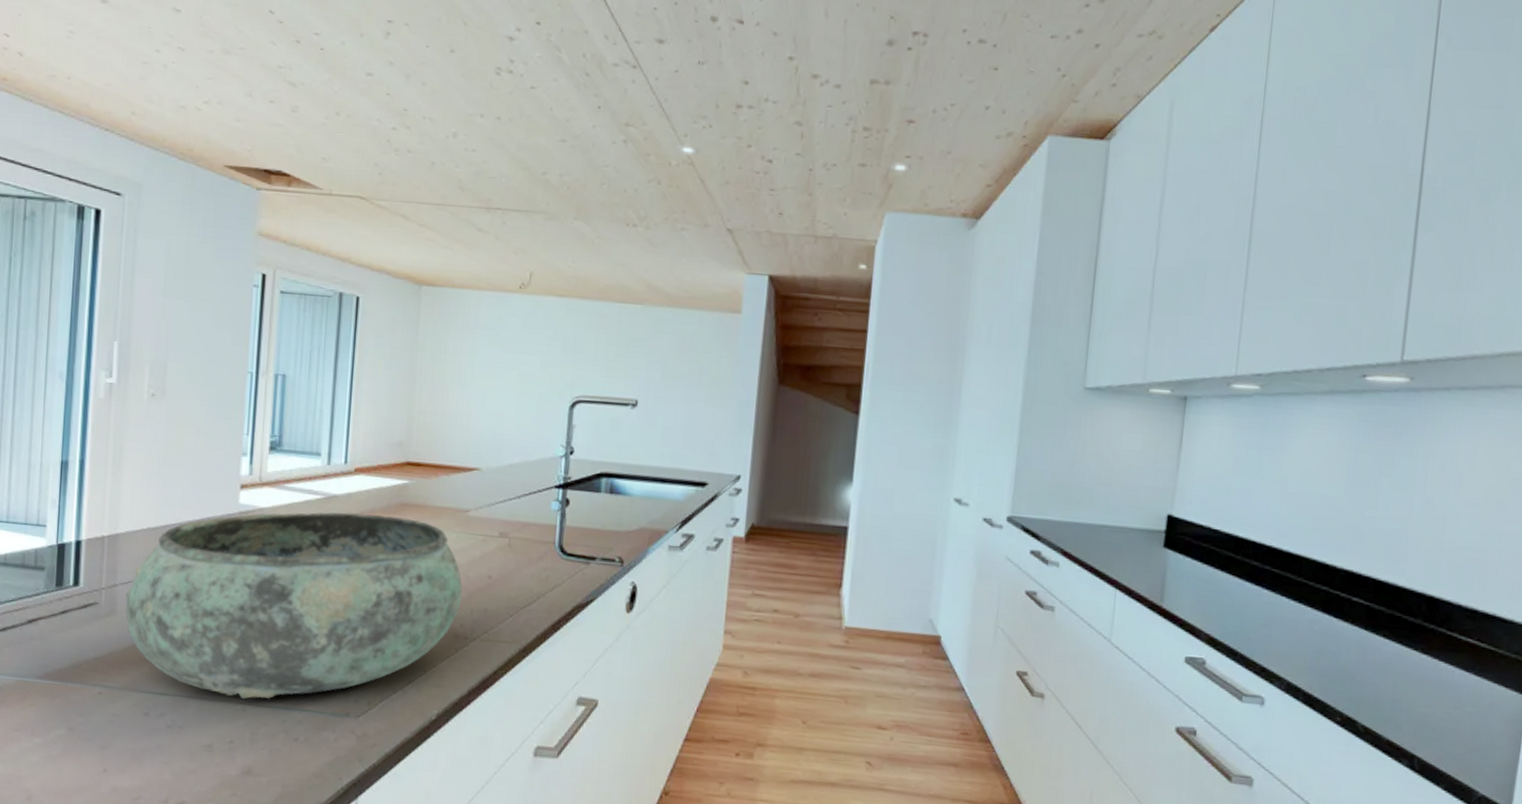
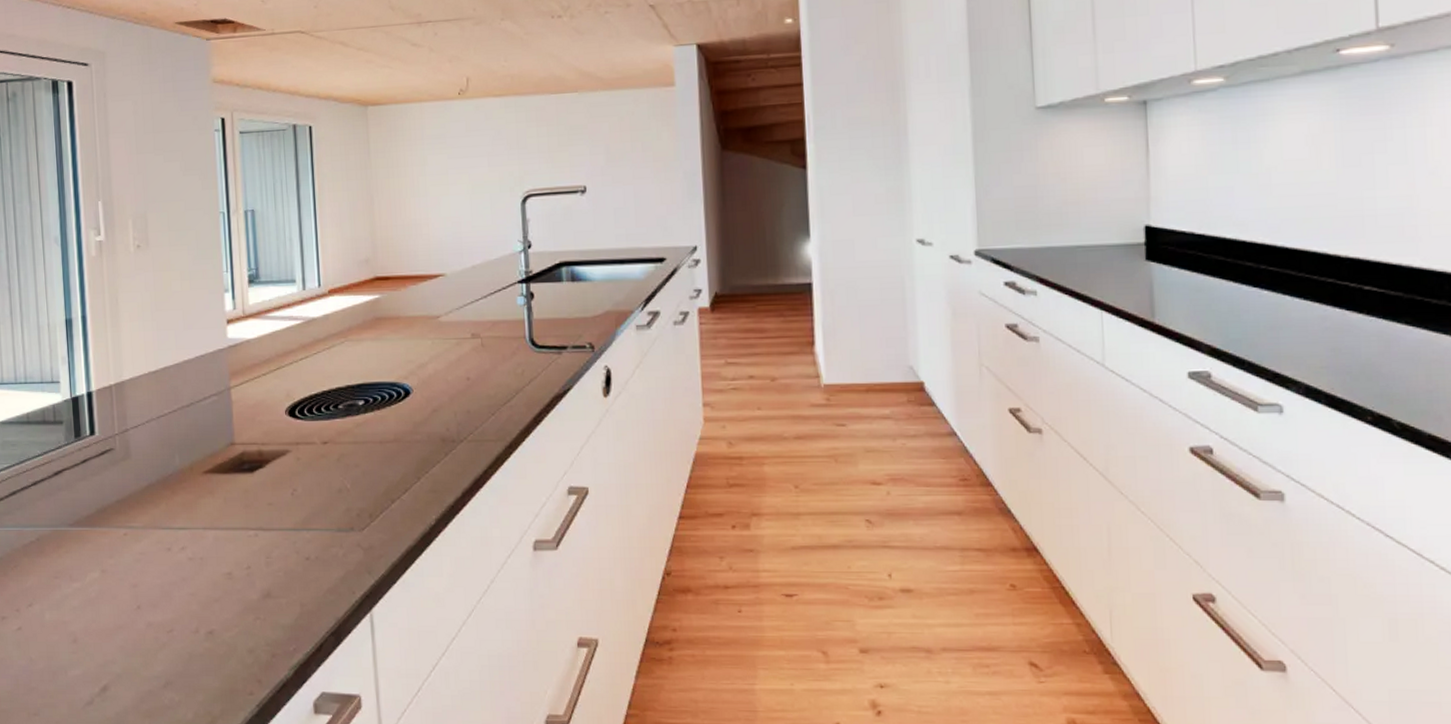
bowl: present [125,512,462,700] -> none [137,331,444,525]

